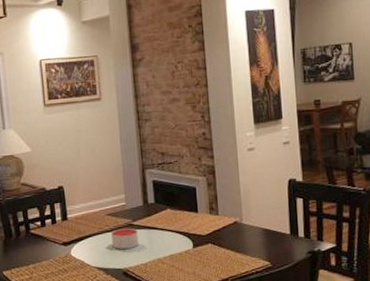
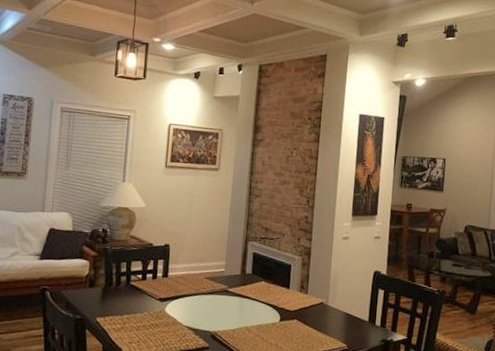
candle: present [111,228,139,249] -> none [206,292,231,313]

